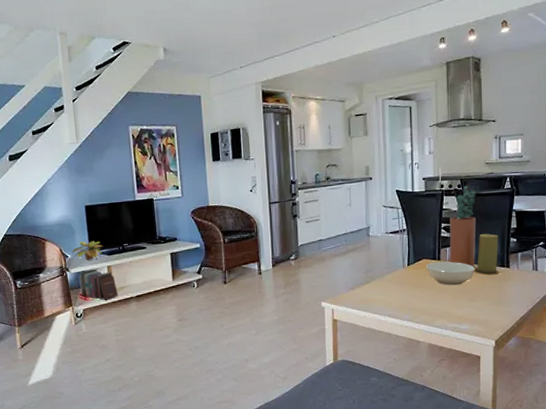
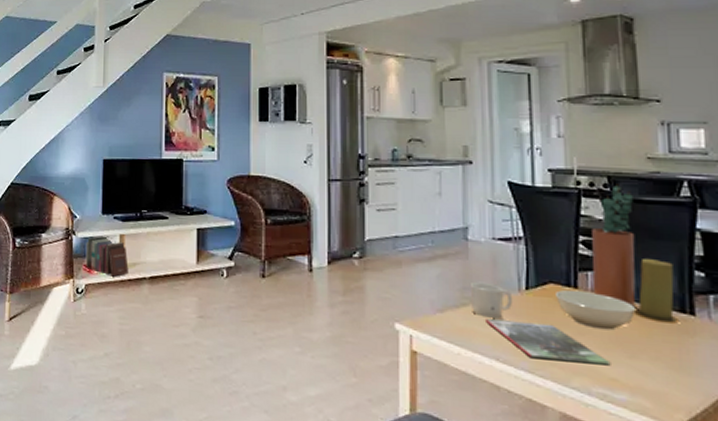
plant: present [72,241,103,260] -> none [81,201,118,225]
mug: none [372,264,400,289] -> present [471,281,513,318]
magazine: none [382,287,459,312] -> present [486,319,611,366]

